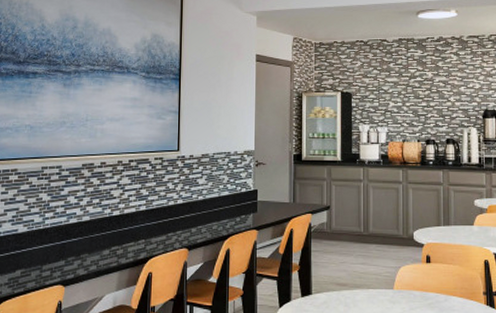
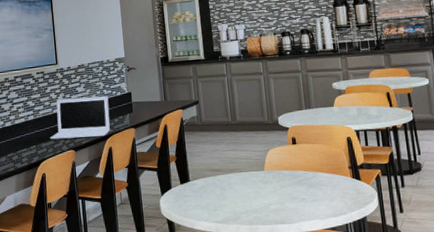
laptop: none [162,190,232,235] -> present [50,96,110,140]

